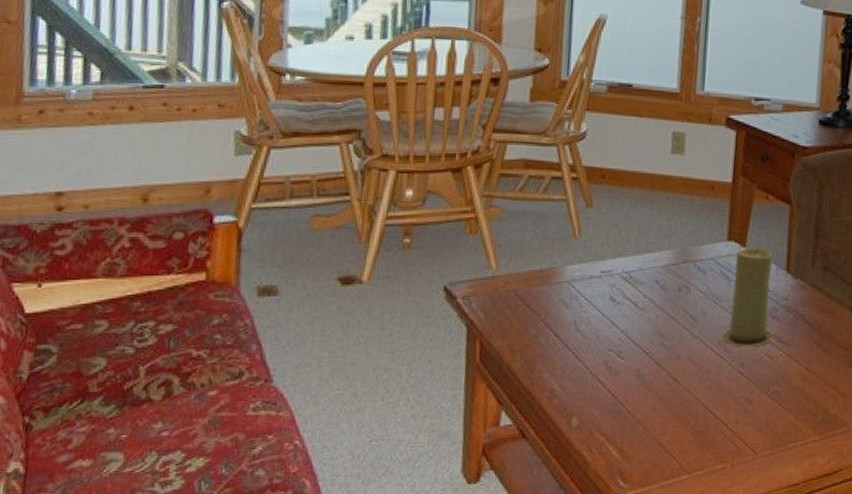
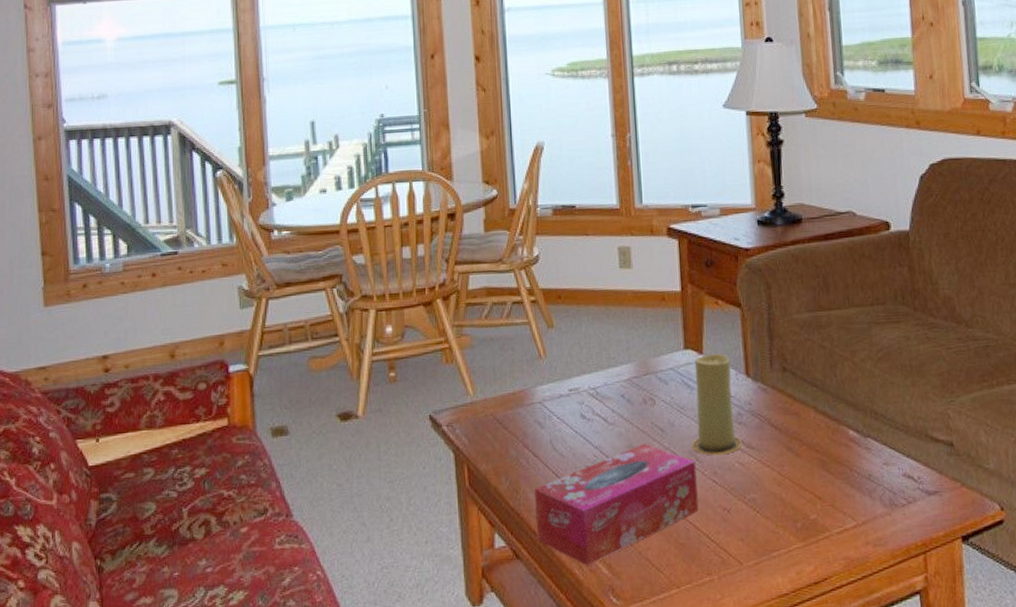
tissue box: none [547,330,724,448] -> present [535,443,699,566]

